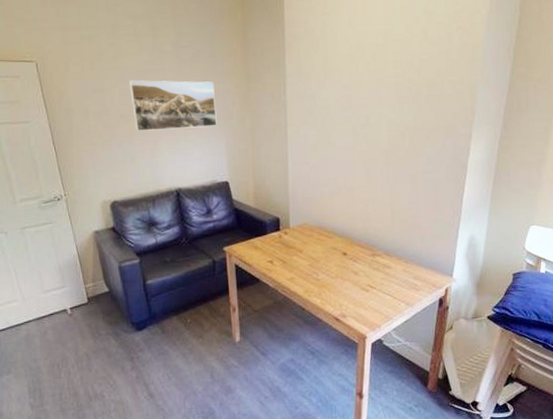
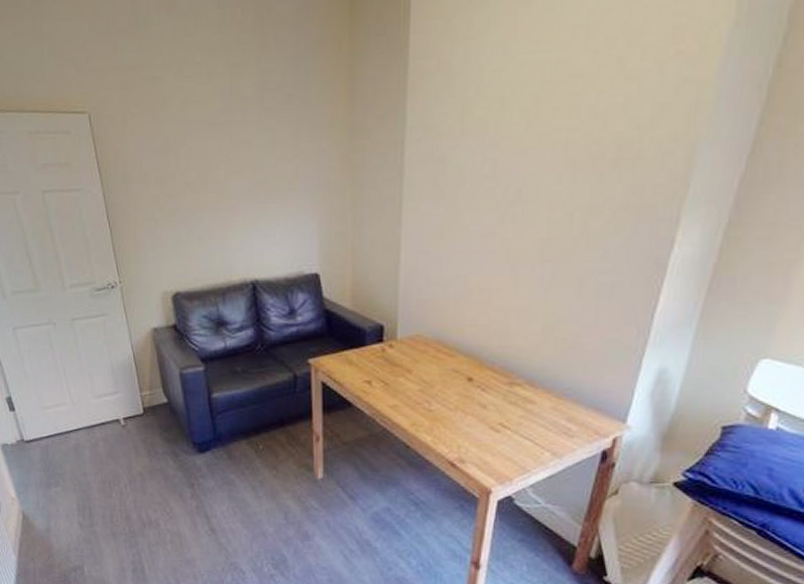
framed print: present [129,80,217,131] -> none [199,136,308,204]

